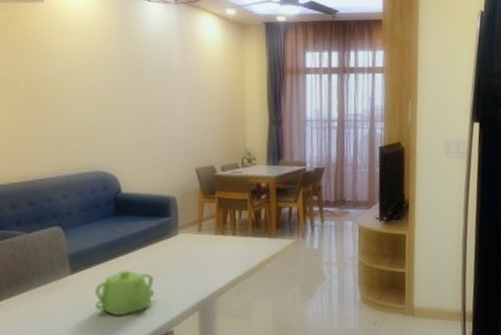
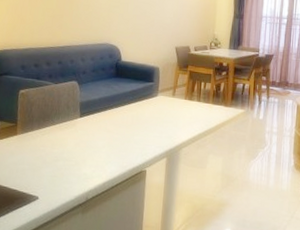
teapot: present [95,270,155,316] -> none [93,118,137,153]

